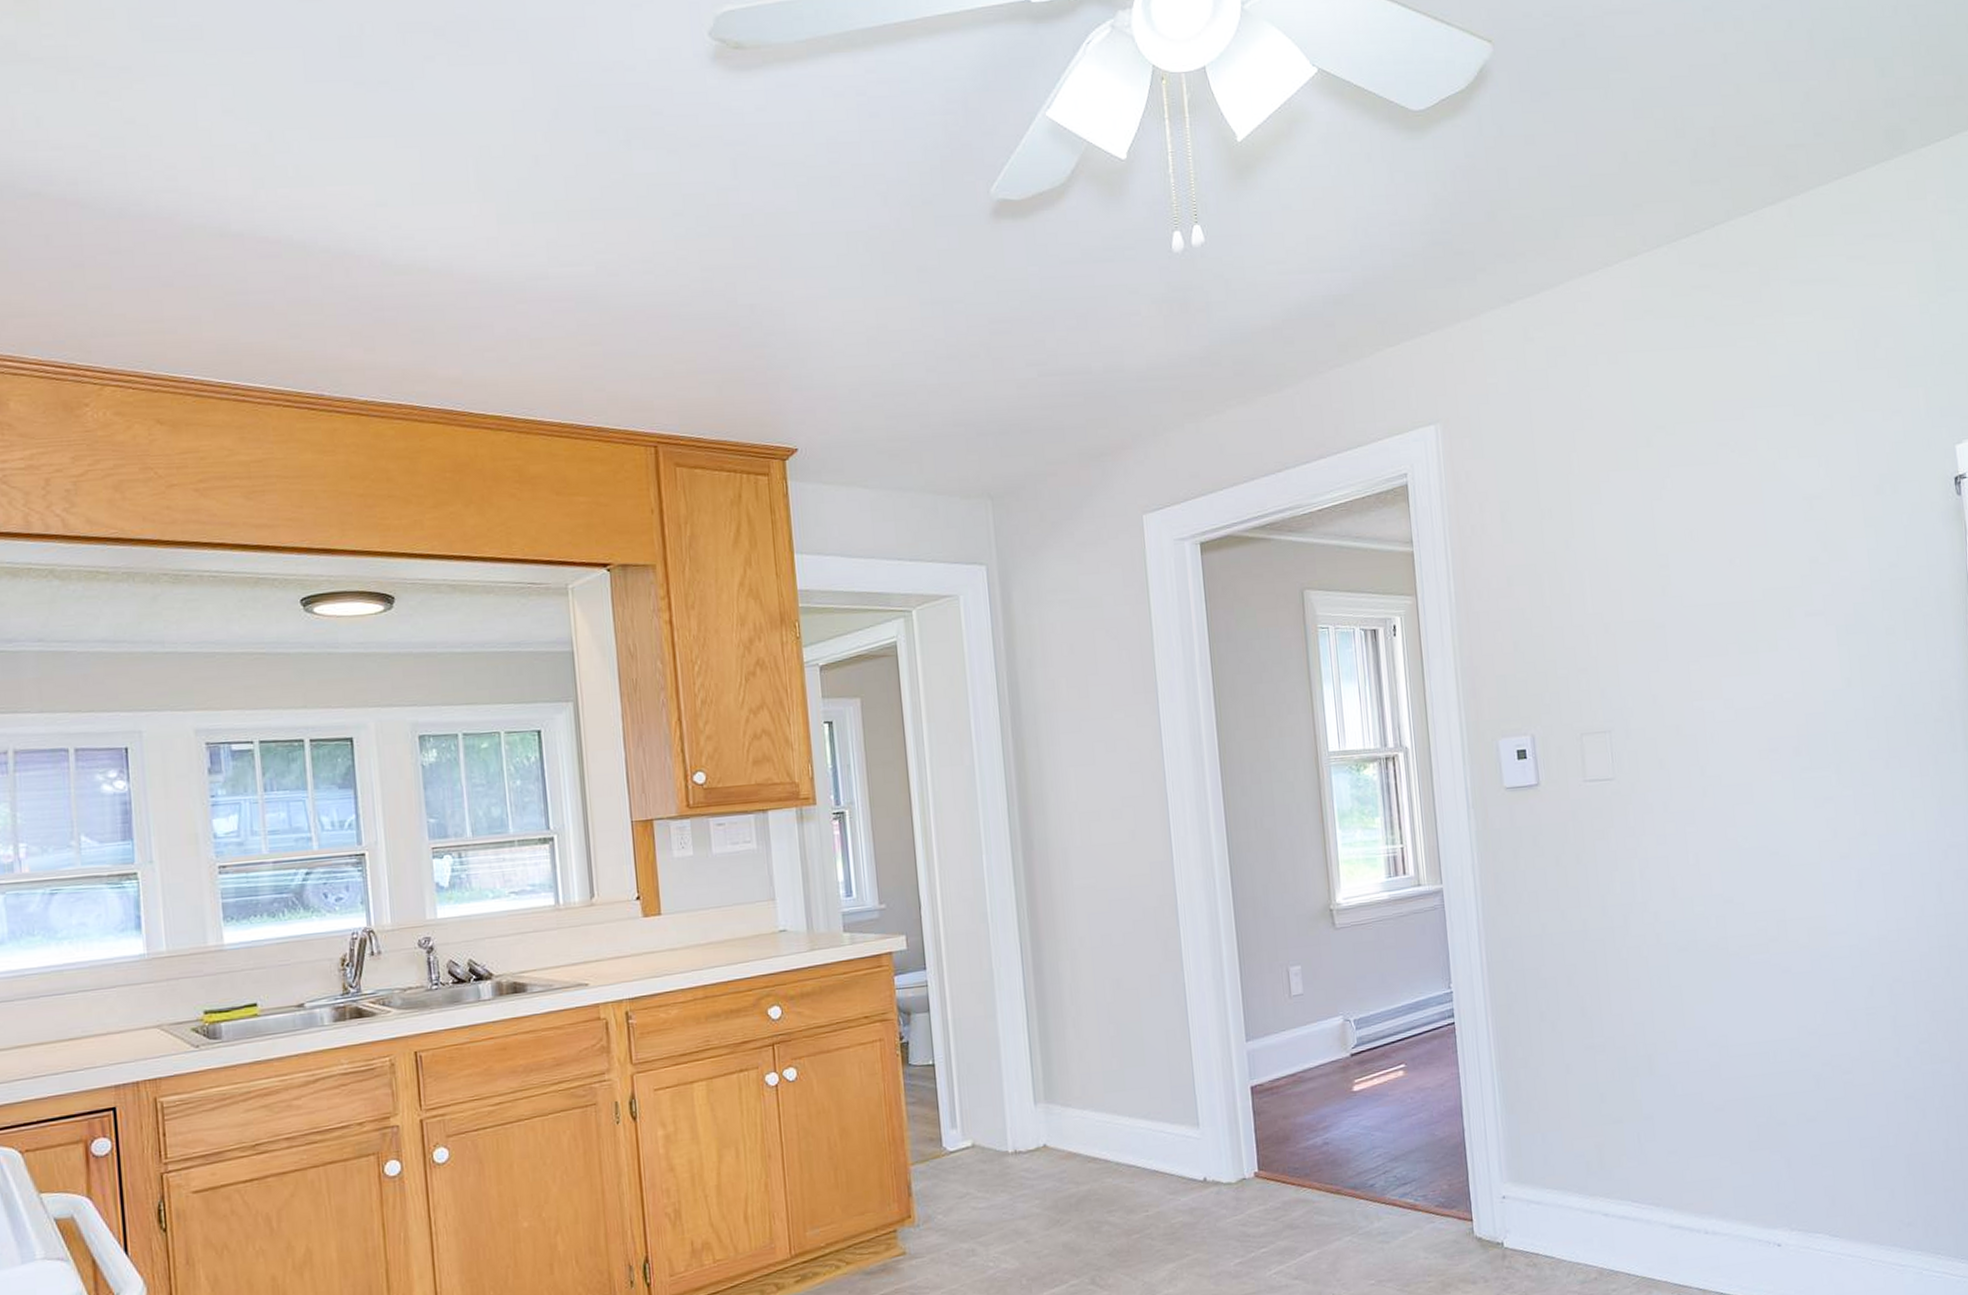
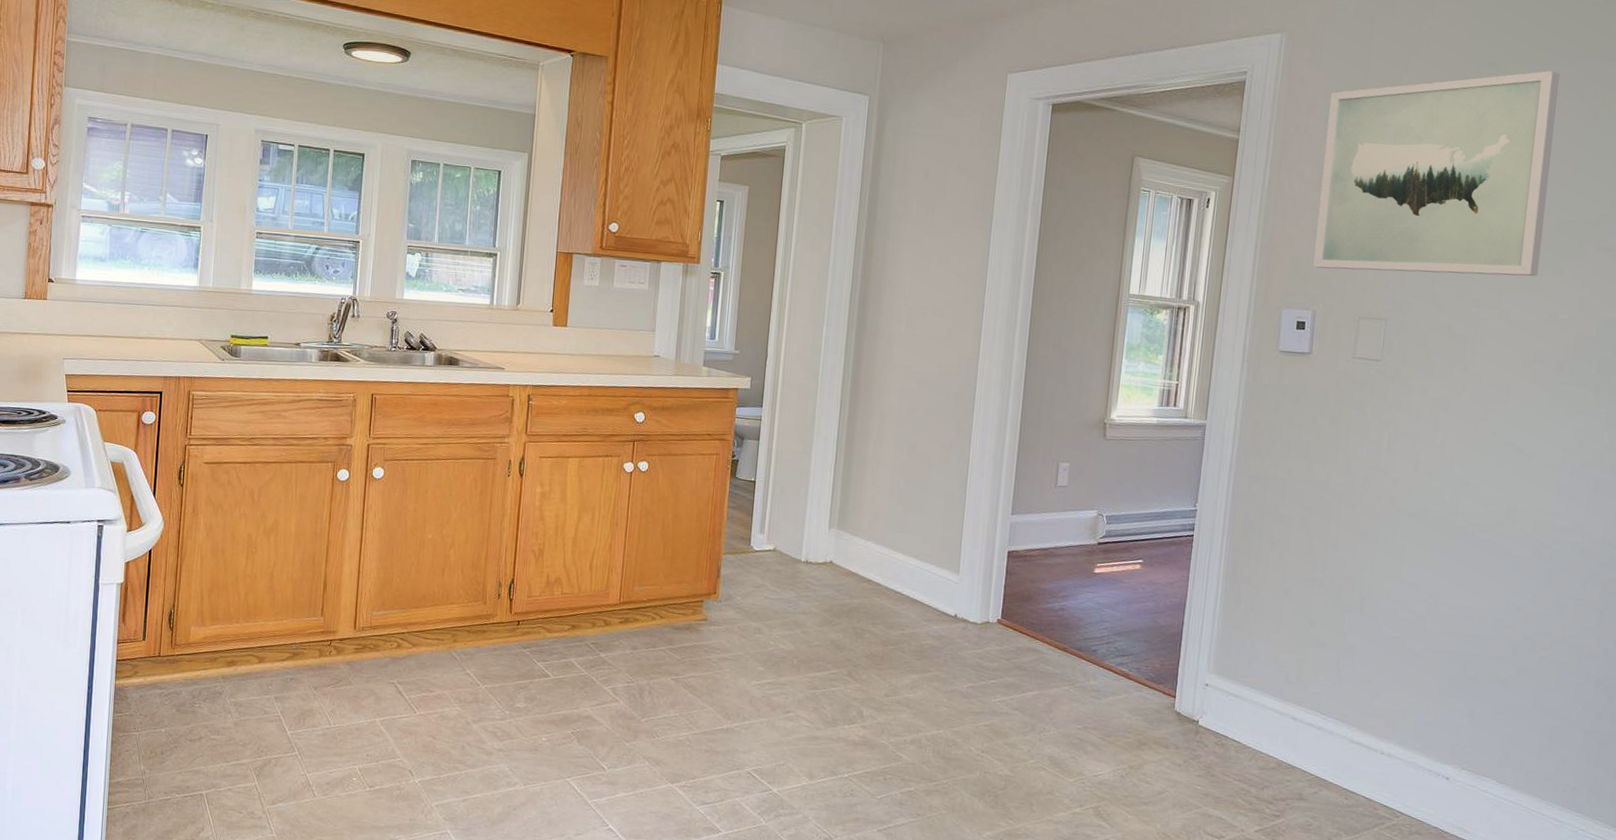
wall art: none [1501,426,1754,685] -> present [1313,71,1560,277]

